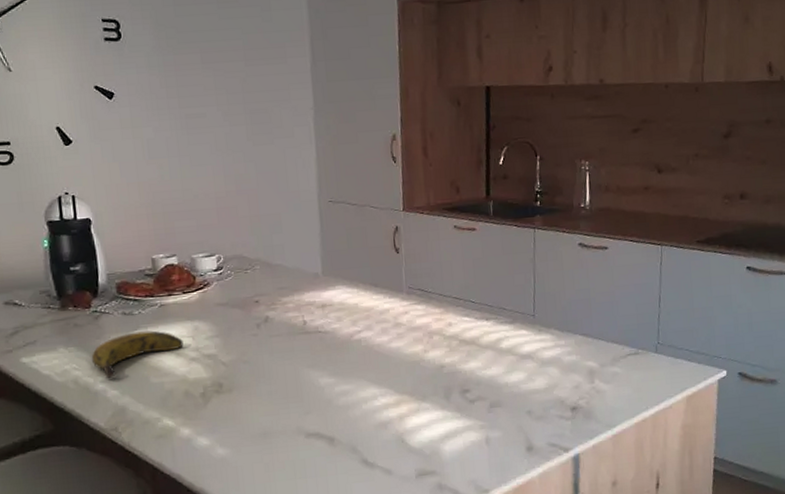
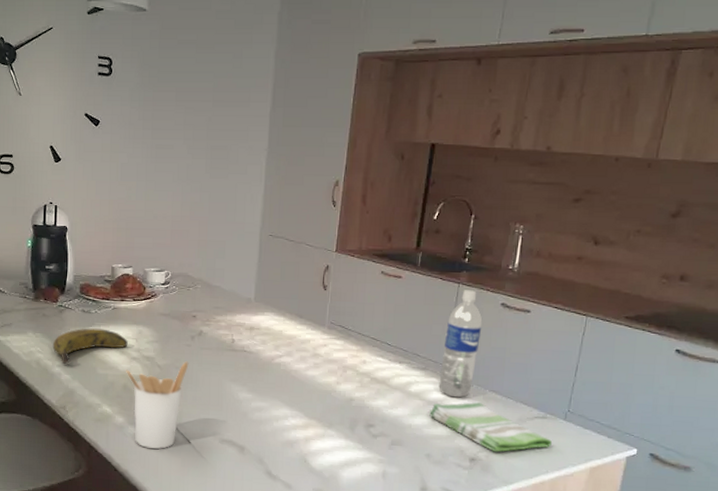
utensil holder: none [185,353,258,459] -> present [126,361,189,450]
dish towel: none [523,348,648,397] -> present [428,402,553,453]
water bottle: none [528,233,564,348] -> present [438,290,483,398]

